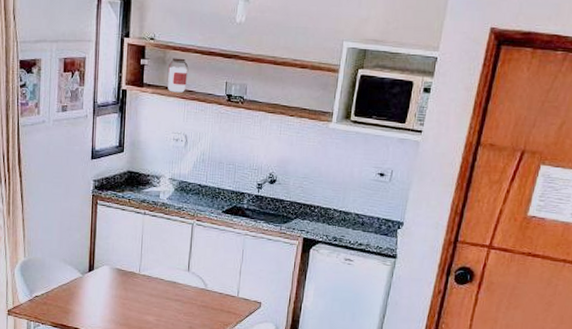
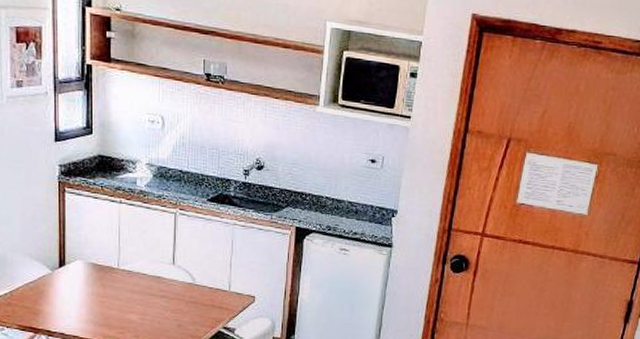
jar: present [167,58,189,93] -> none [137,31,161,70]

